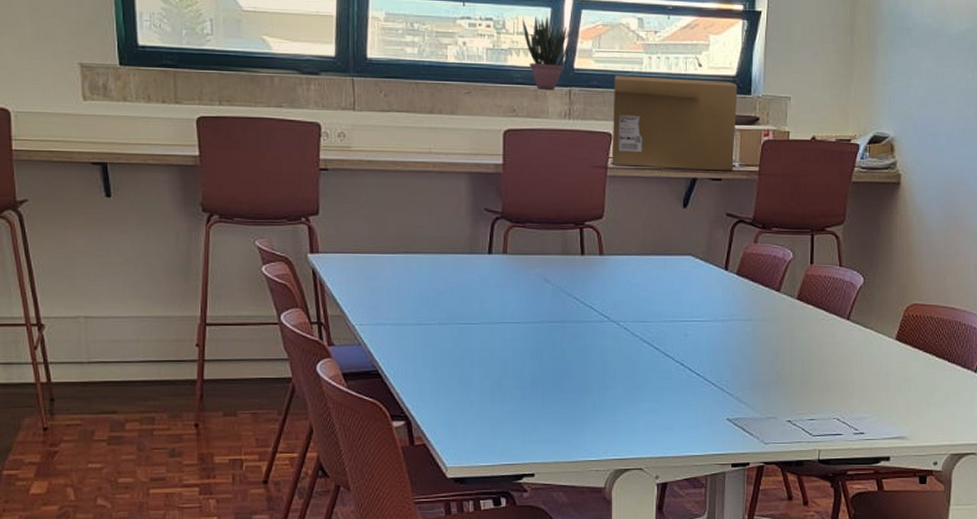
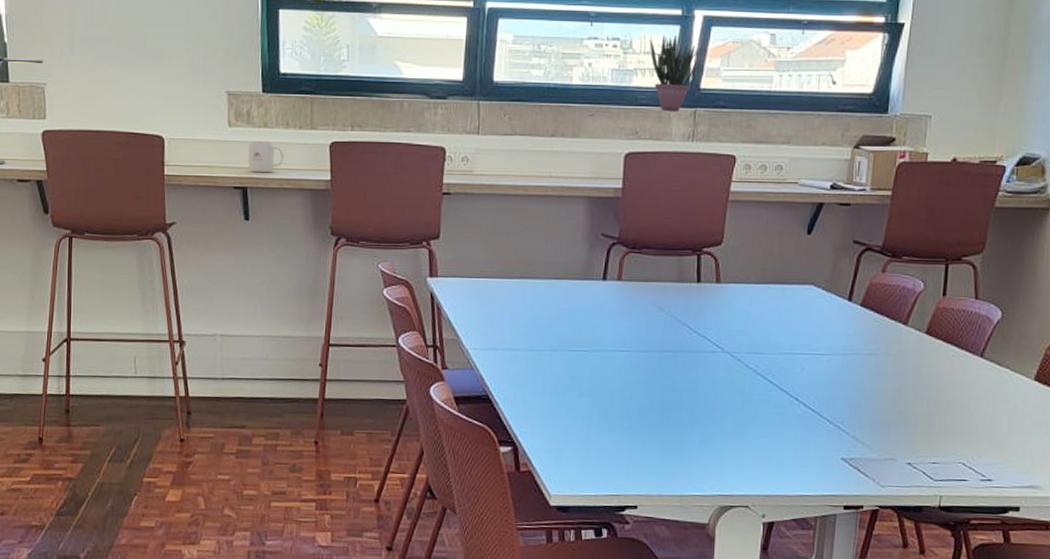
mug: none [106,115,147,148] -> present [247,141,284,173]
box: present [612,75,738,171] -> none [734,95,874,196]

